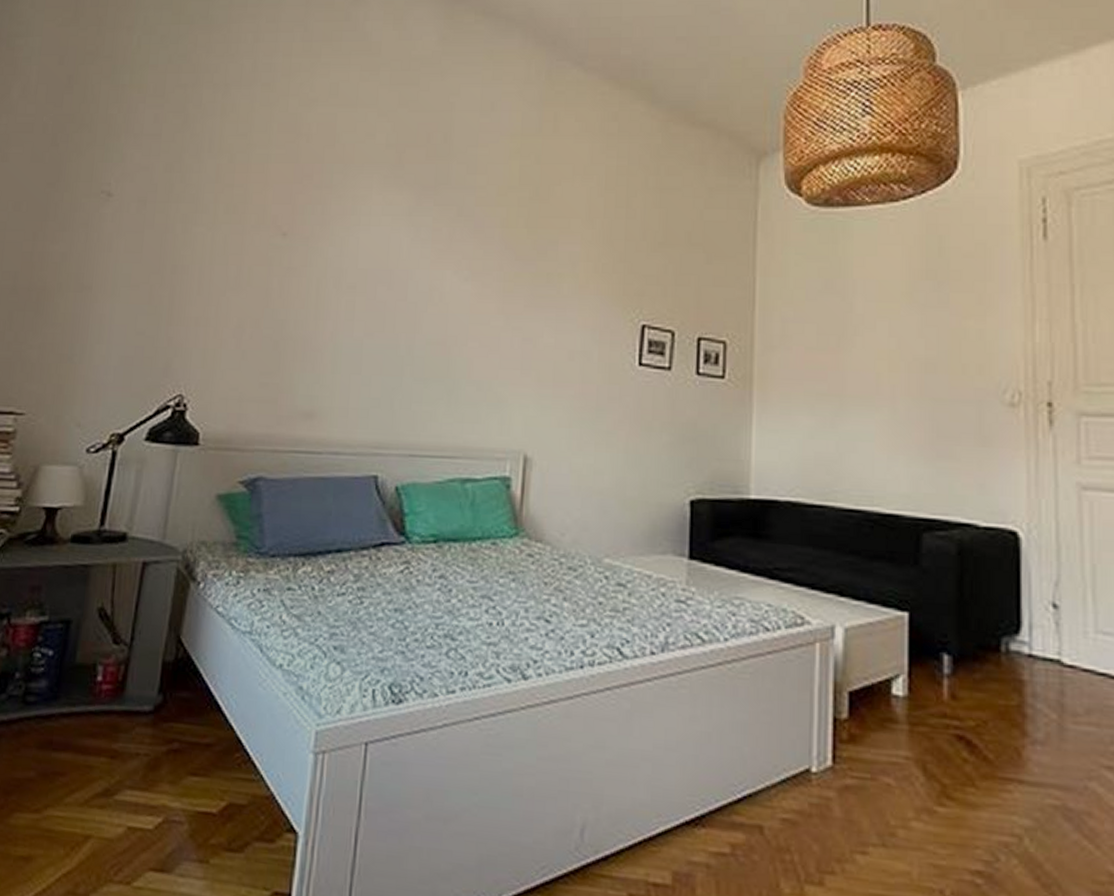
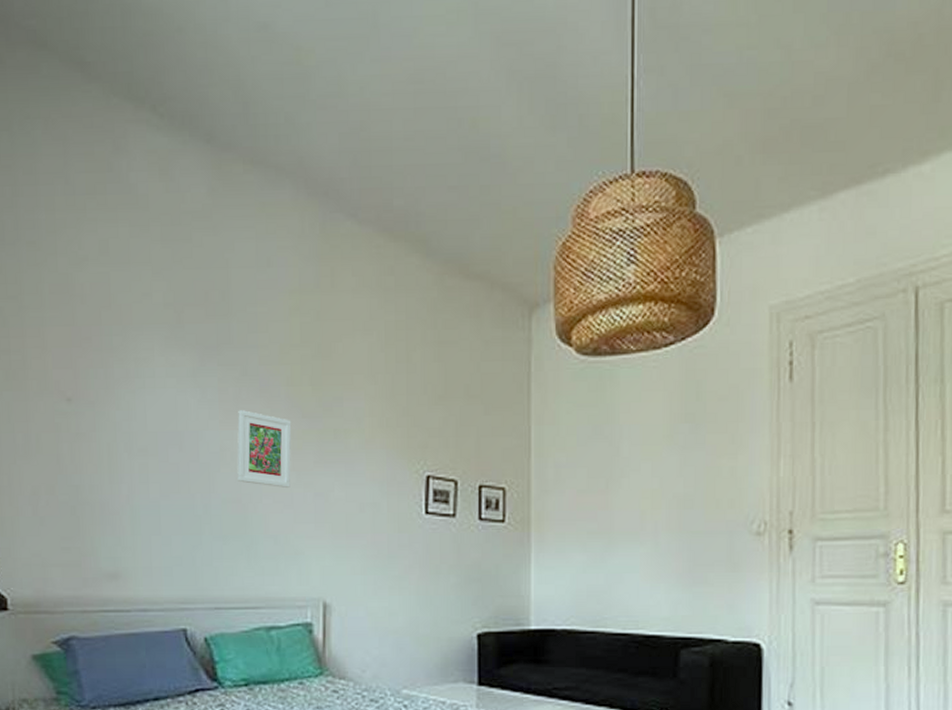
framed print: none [444,250,504,331] -> present [237,410,292,488]

